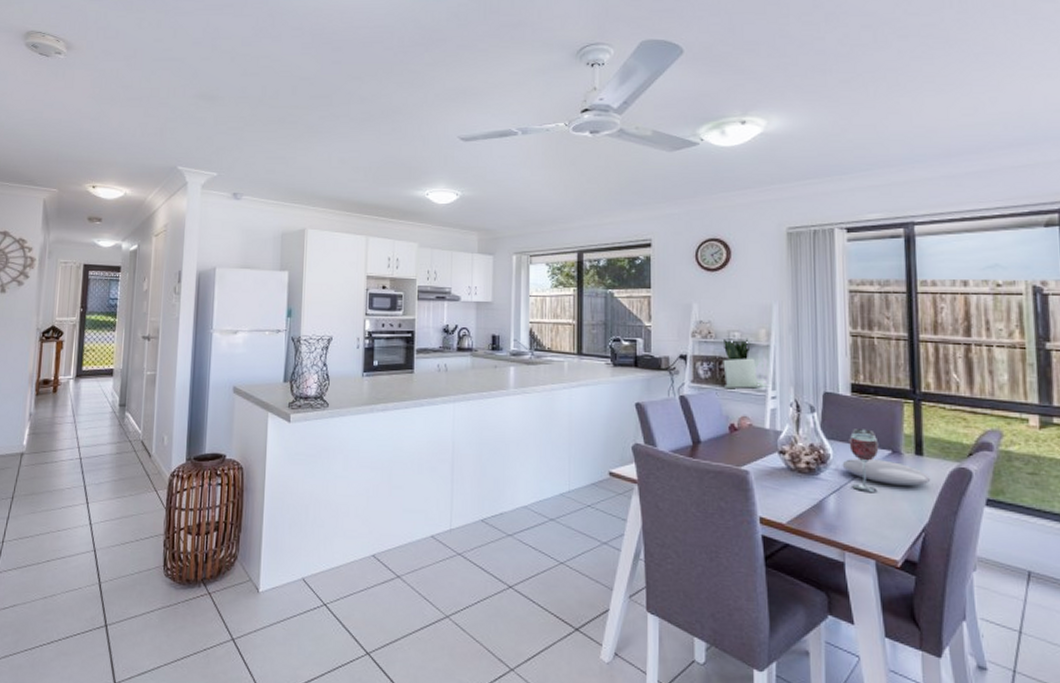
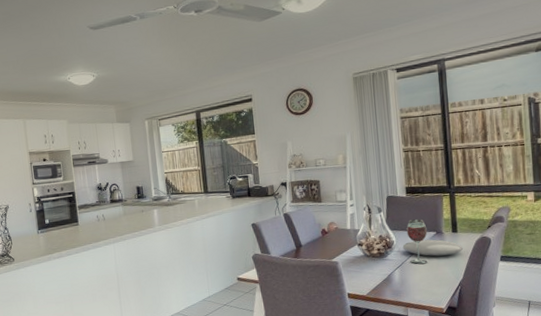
planter: present [722,337,762,390] -> none [312,163,343,204]

